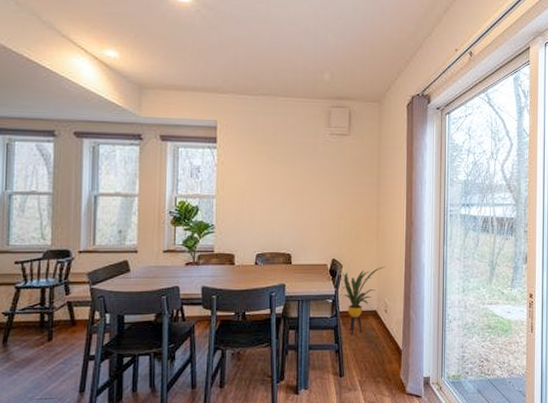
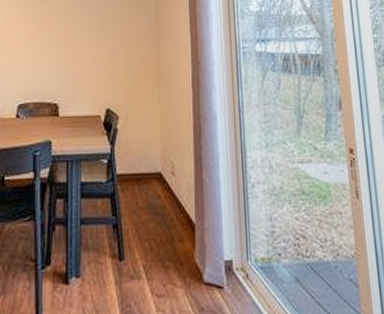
house plant: present [340,267,385,335] -> none [116,117,169,205]

